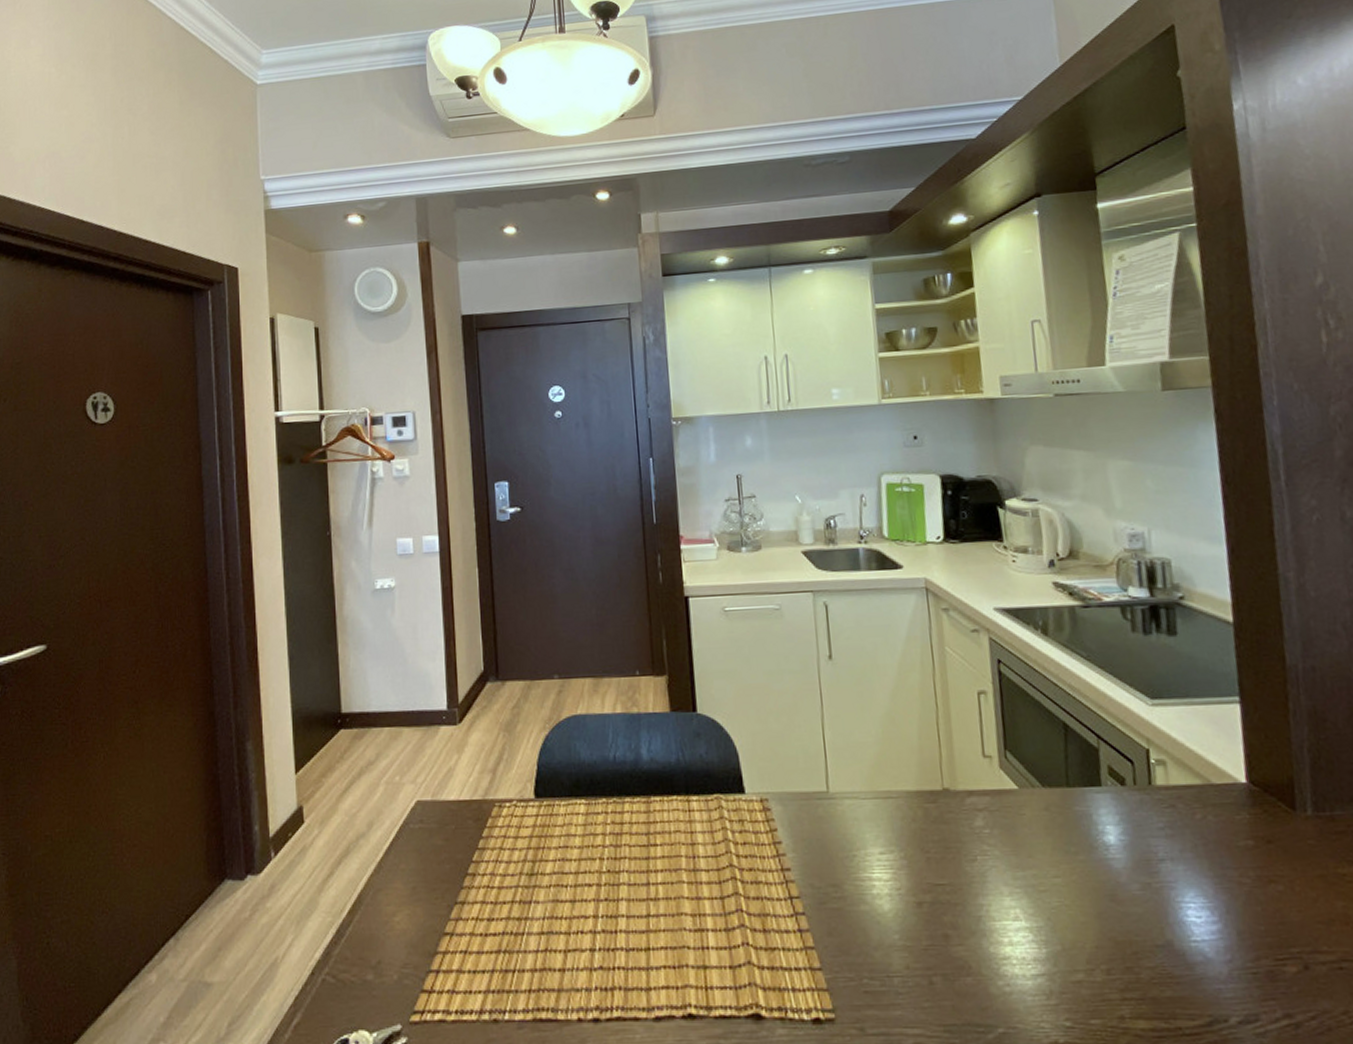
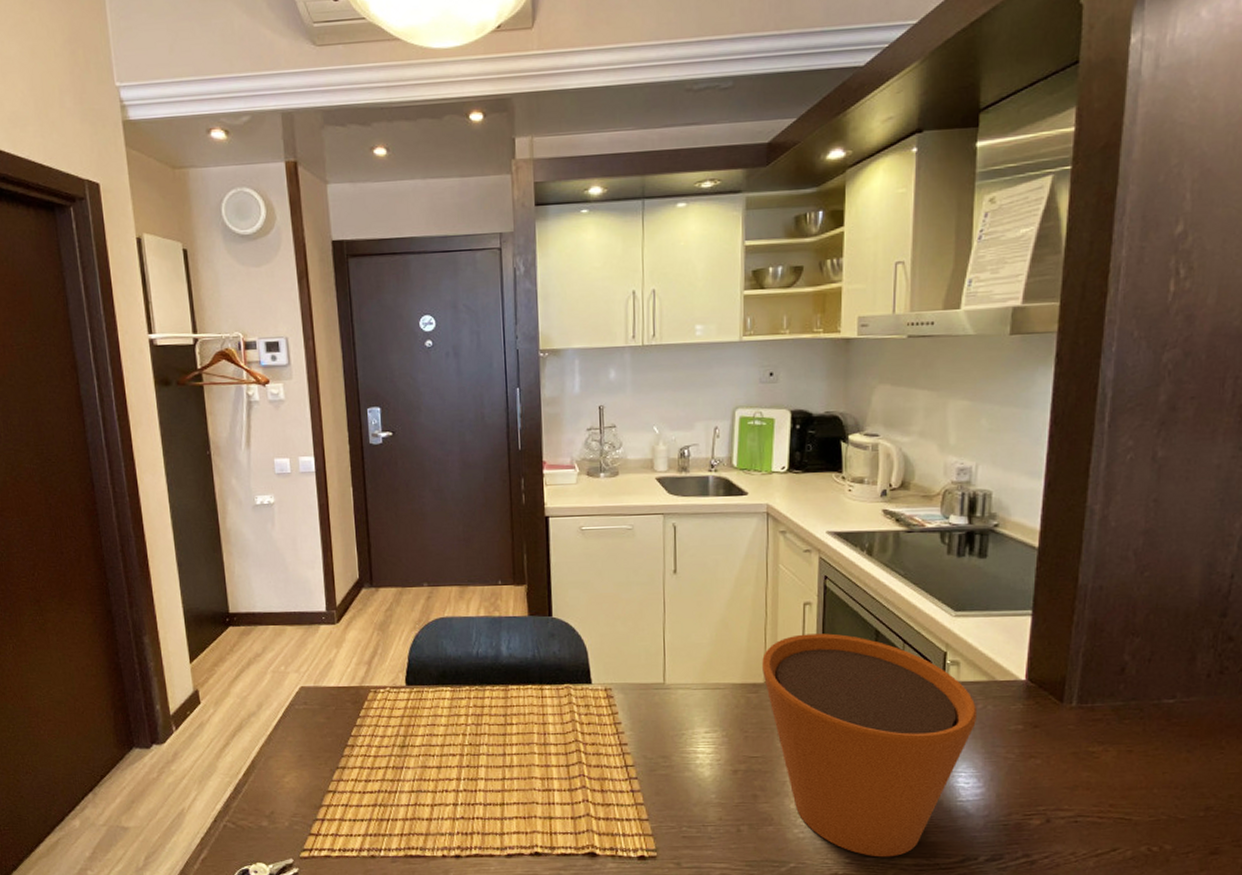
flower pot: none [937,728,1198,1019] -> present [762,633,978,857]

